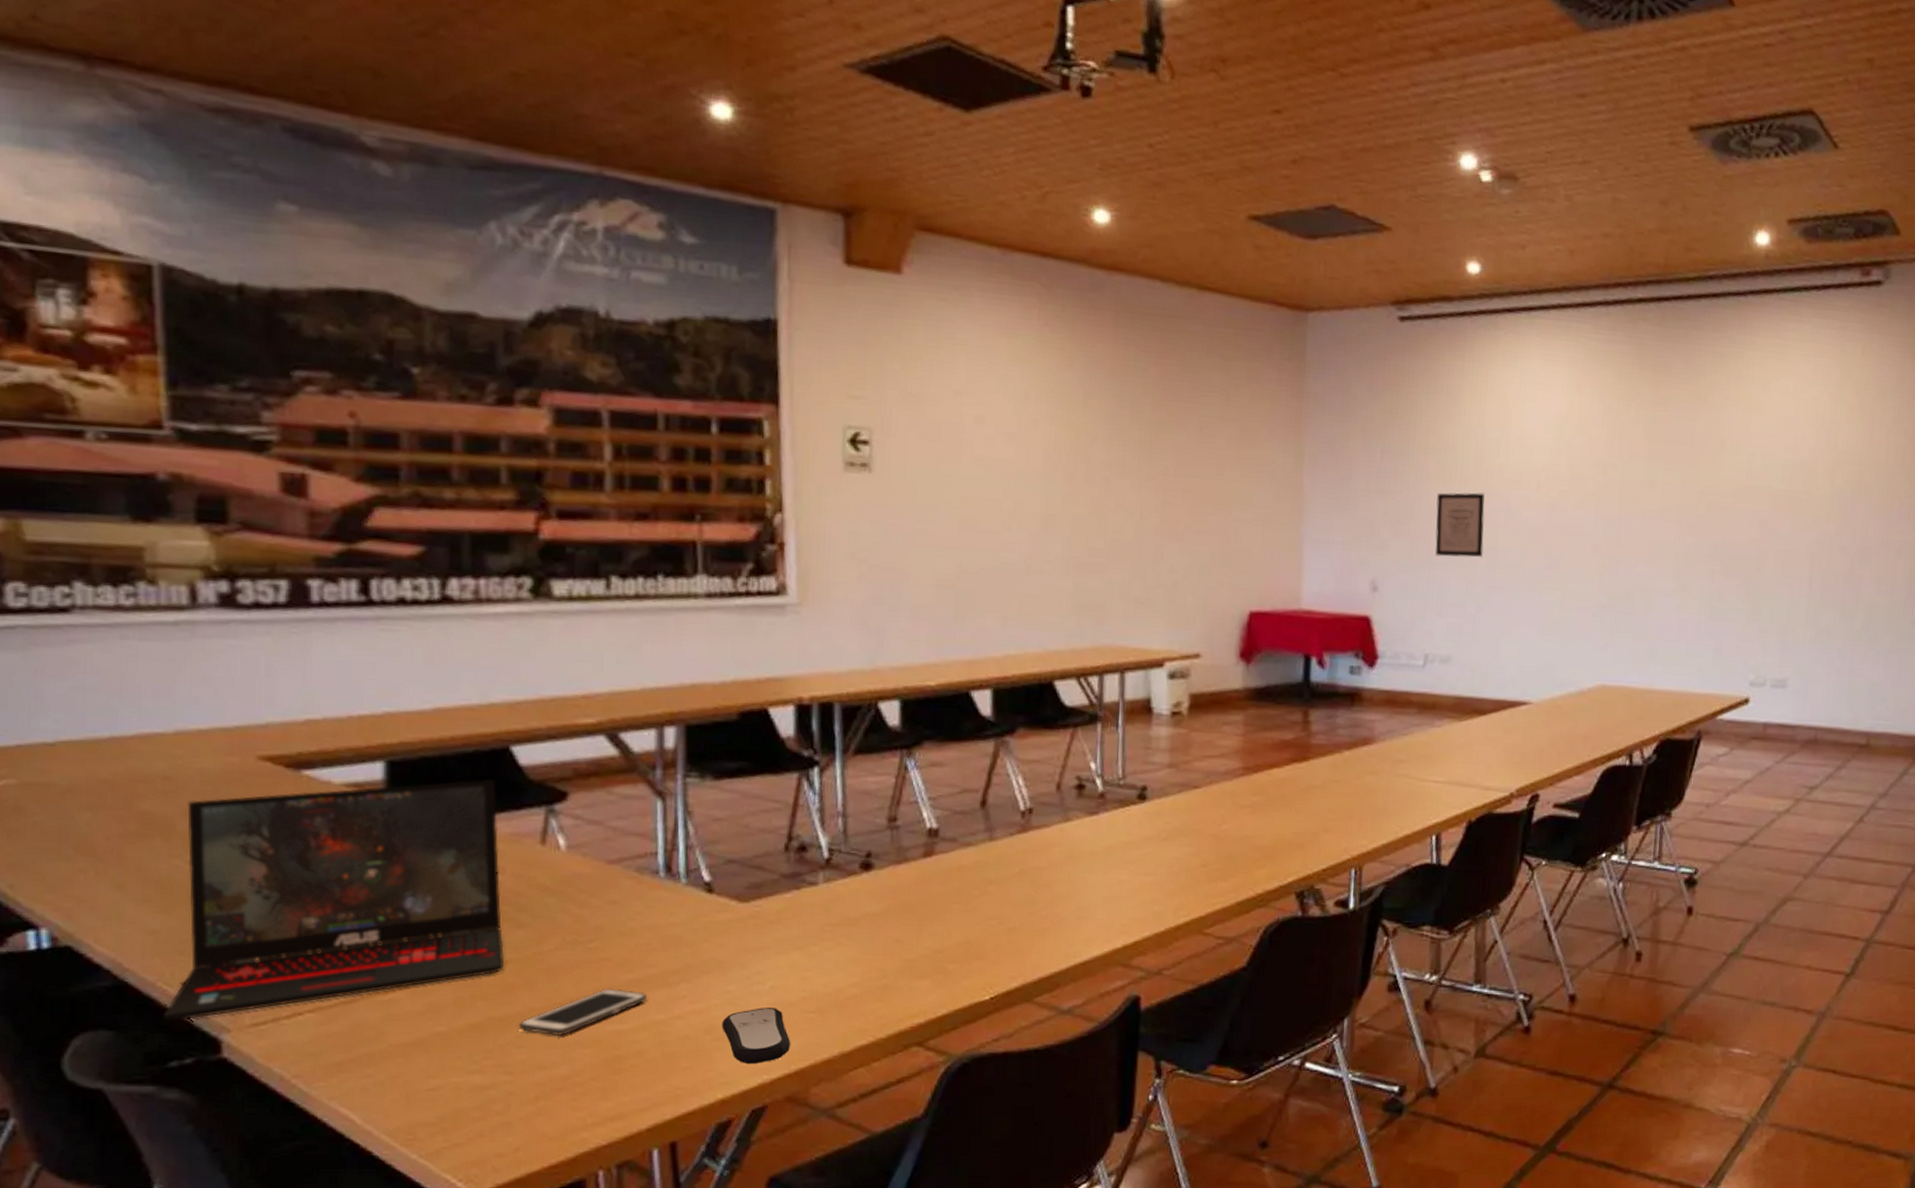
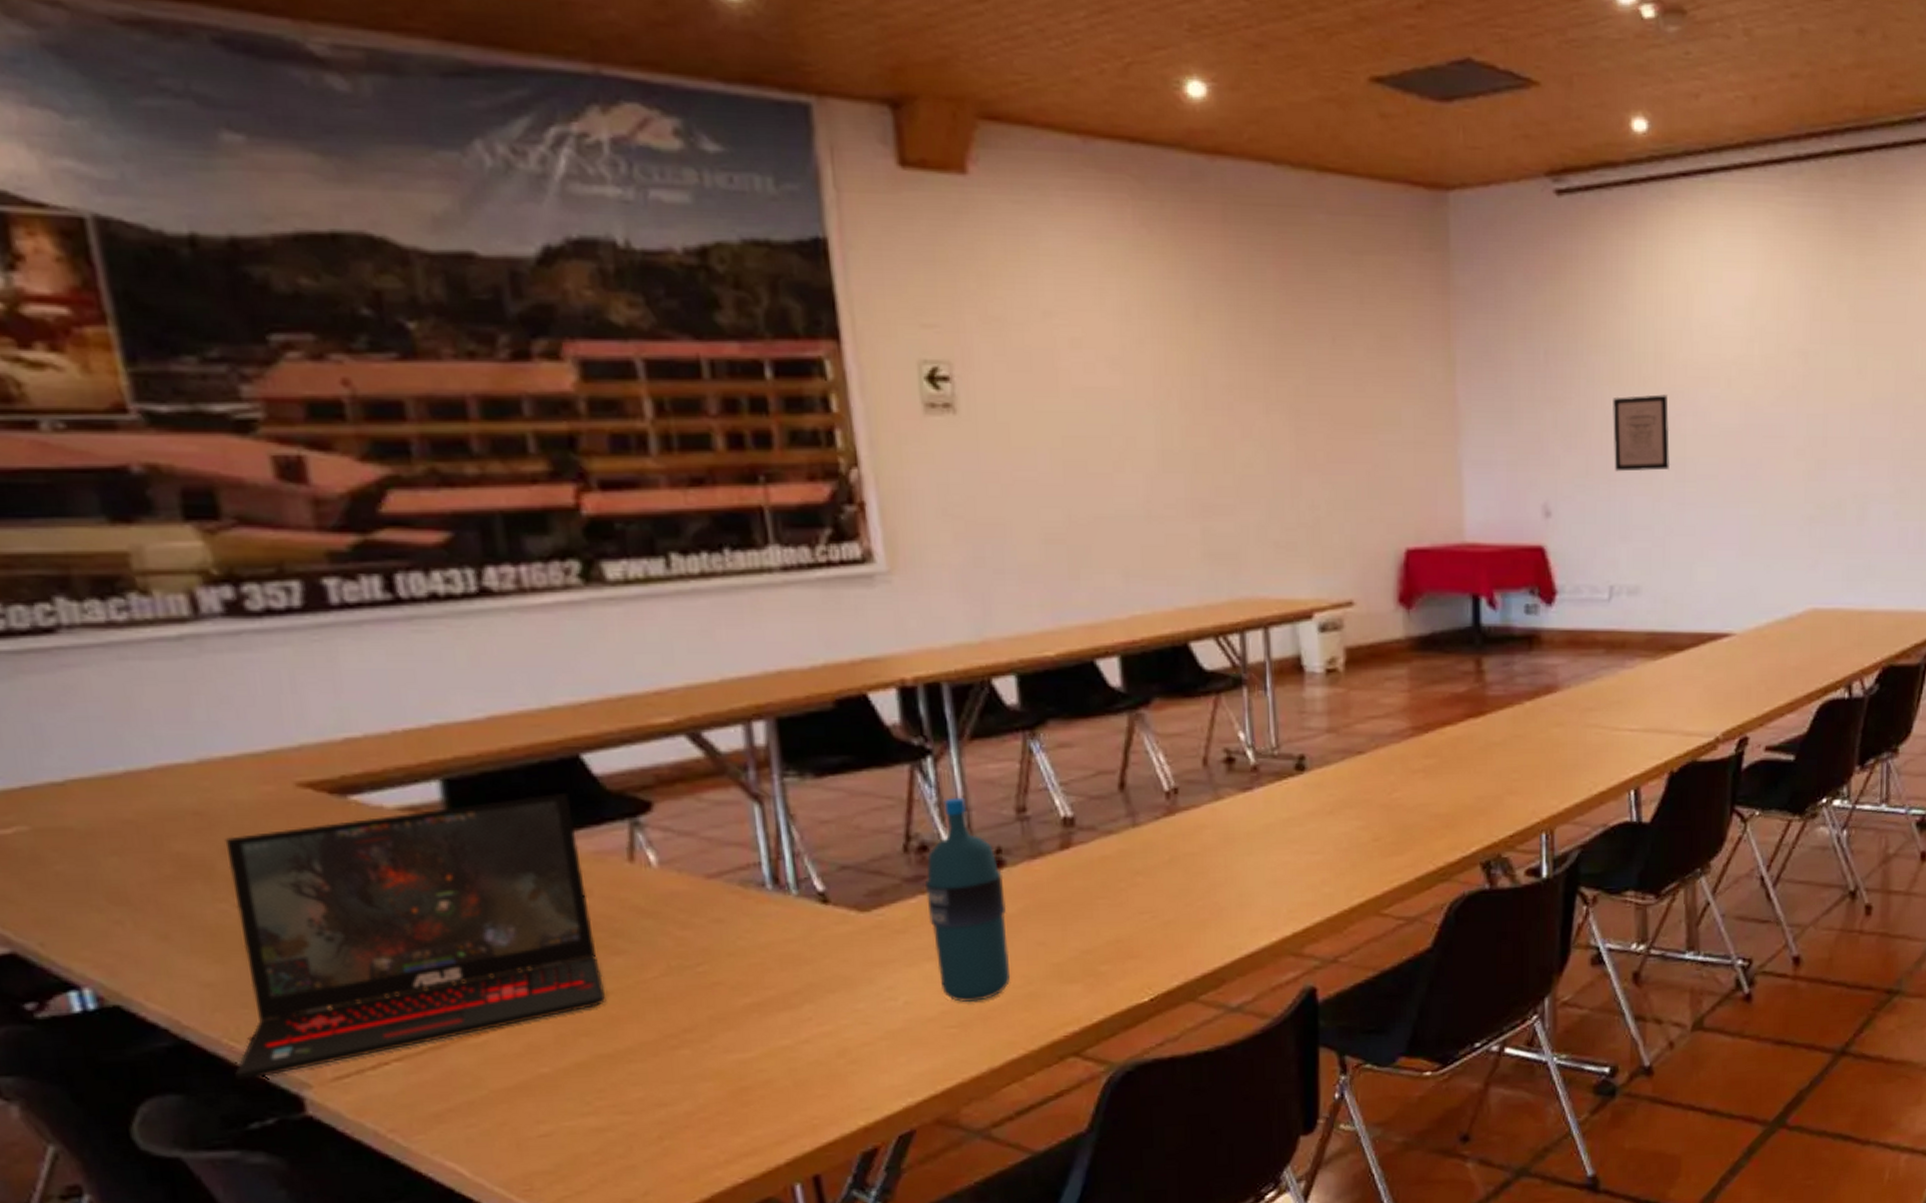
cell phone: present [519,988,647,1035] -> none [630,1014,769,1070]
remote control: present [721,1008,791,1065] -> none [855,1025,934,1088]
water bottle: none [799,805,871,991] -> present [924,797,1011,1003]

